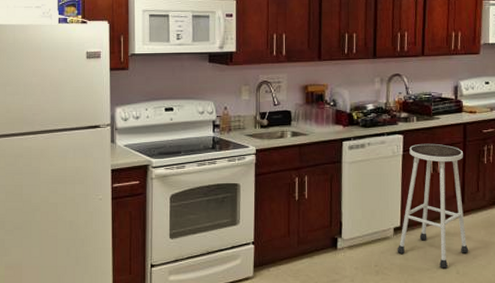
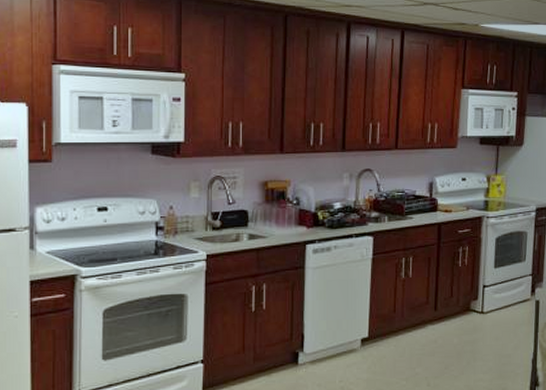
stool: present [397,143,469,269] -> none [364,245,441,381]

